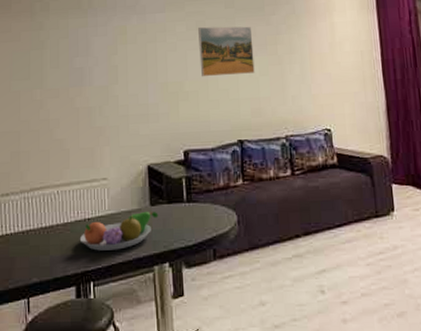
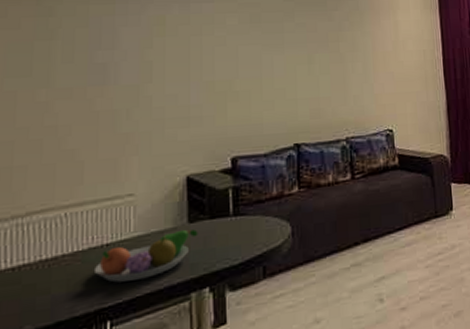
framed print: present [198,26,255,77] -> none [252,20,315,76]

